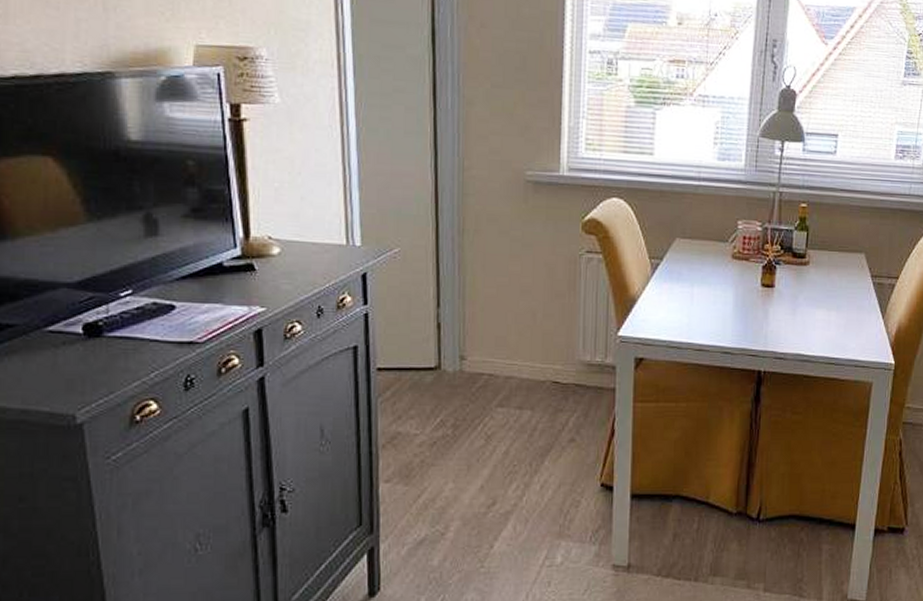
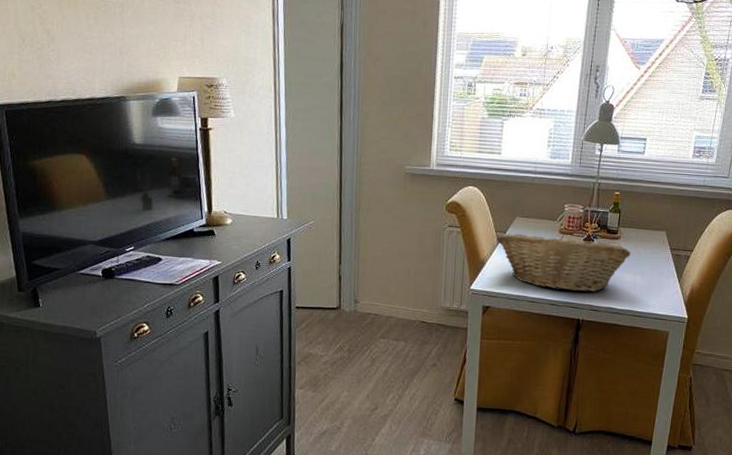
fruit basket: none [651,257,823,335] -> present [496,232,631,292]

